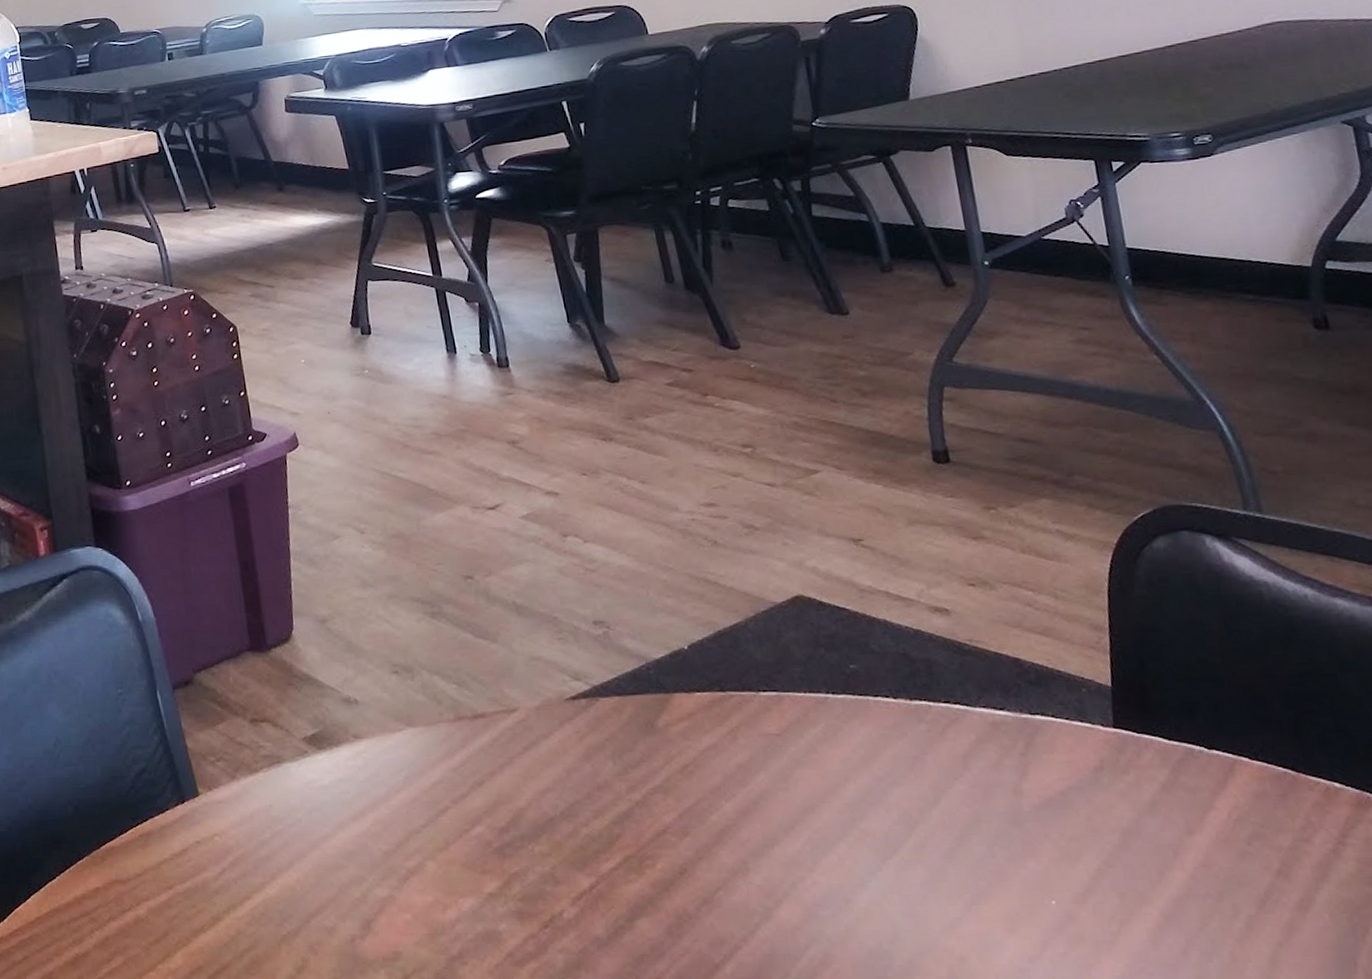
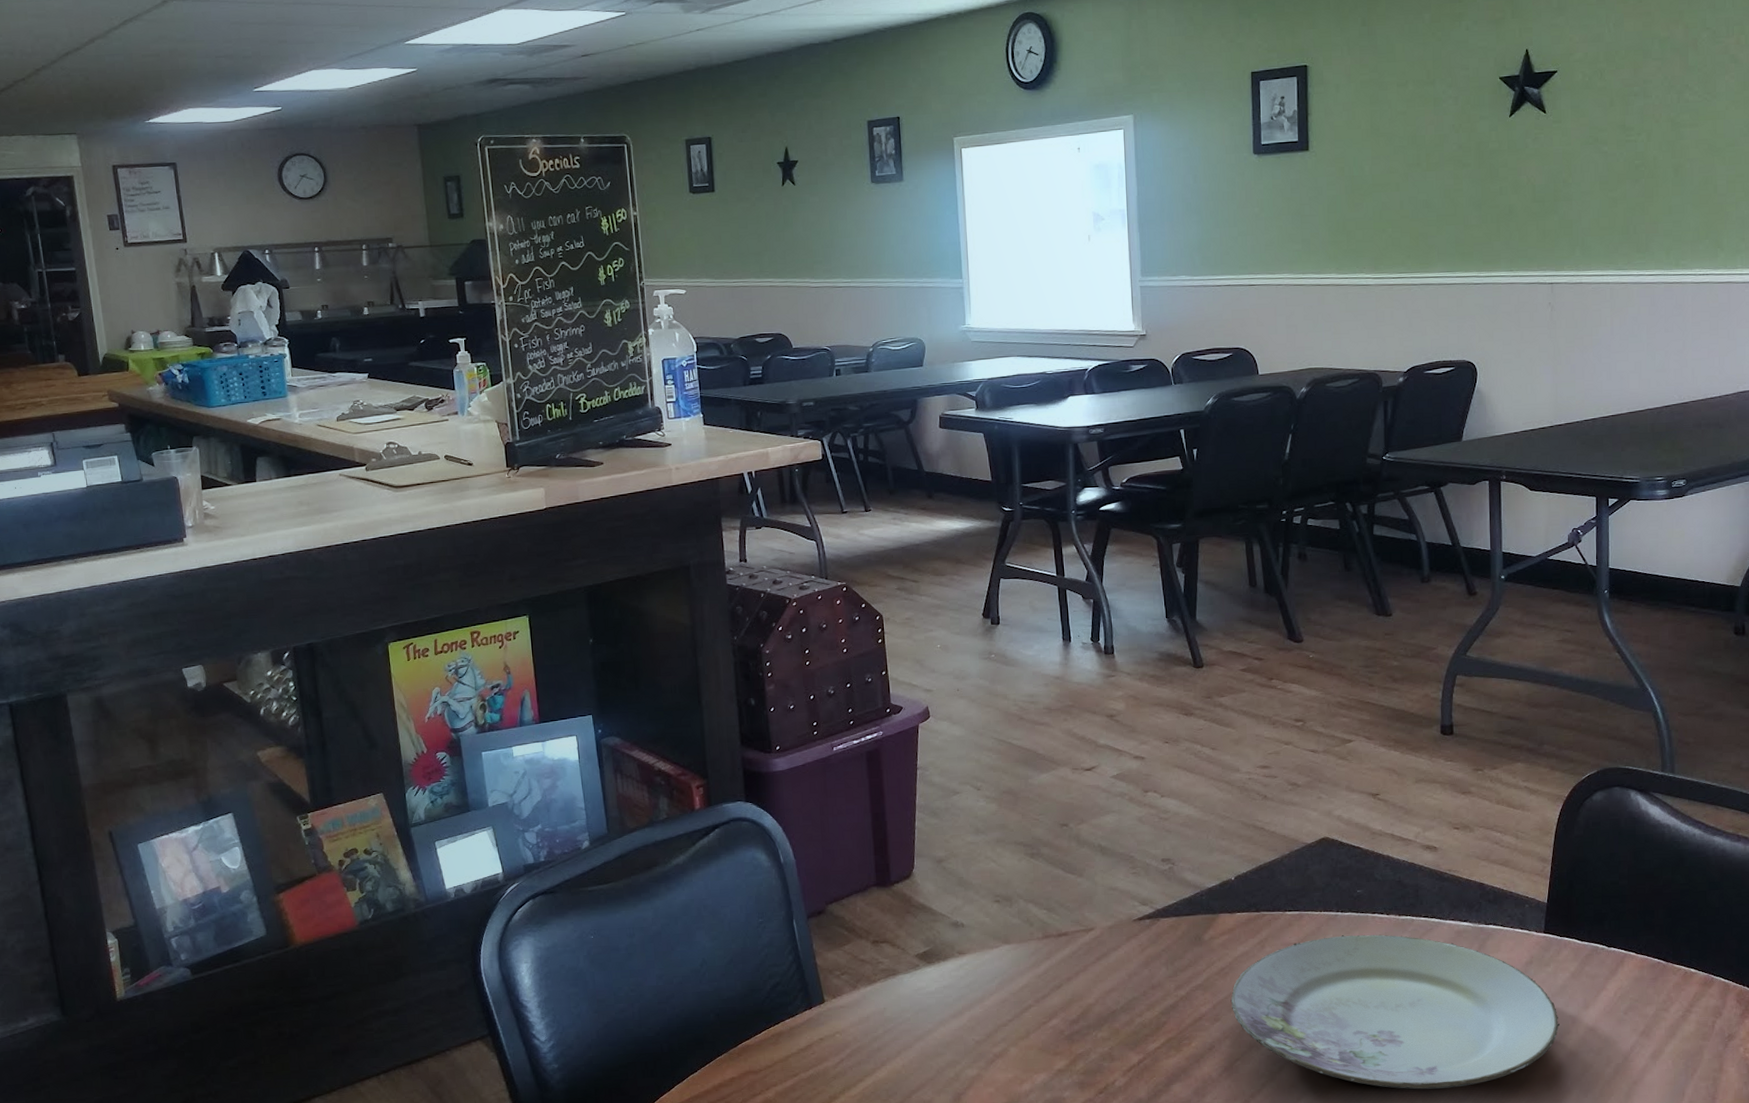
plate: none [700,724,1156,941] -> present [1230,934,1560,1089]

